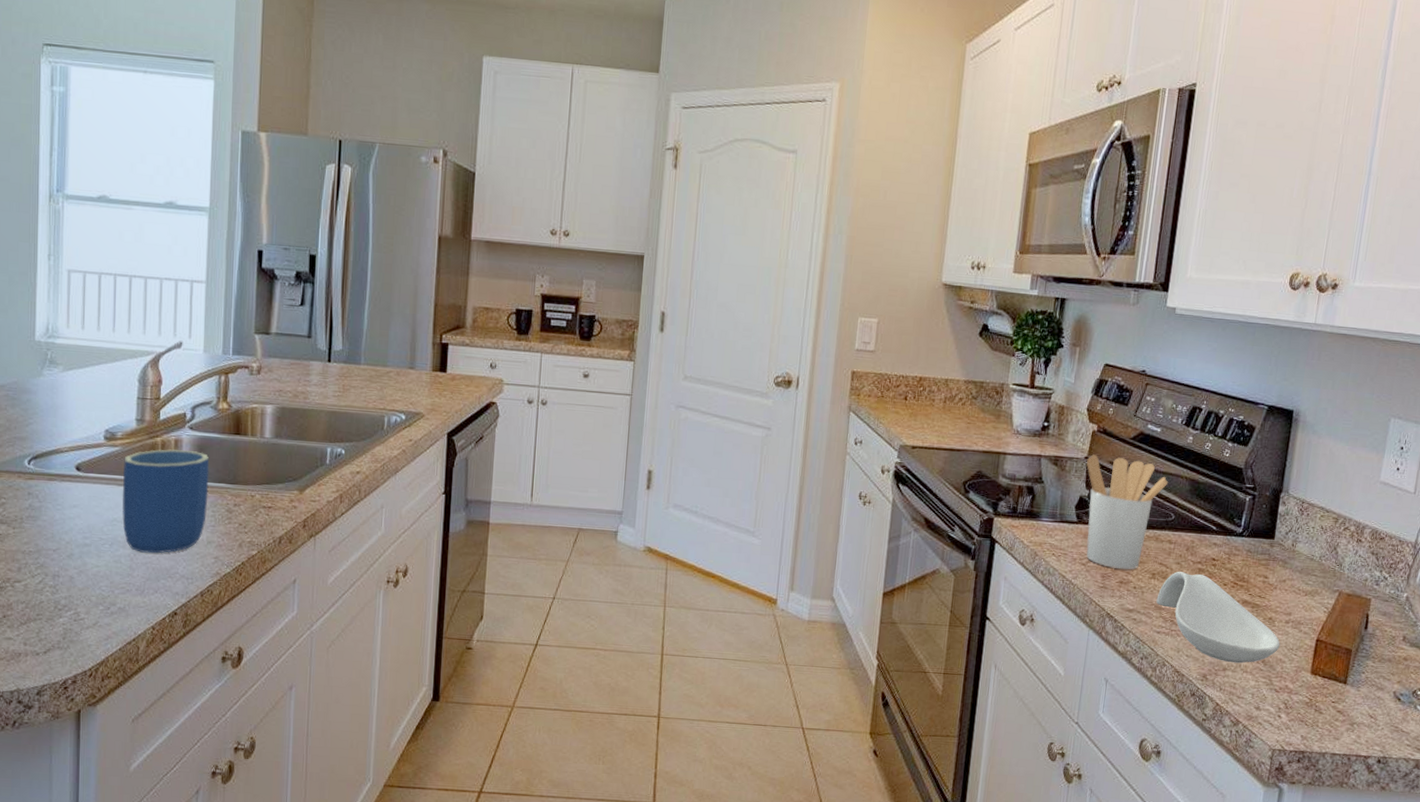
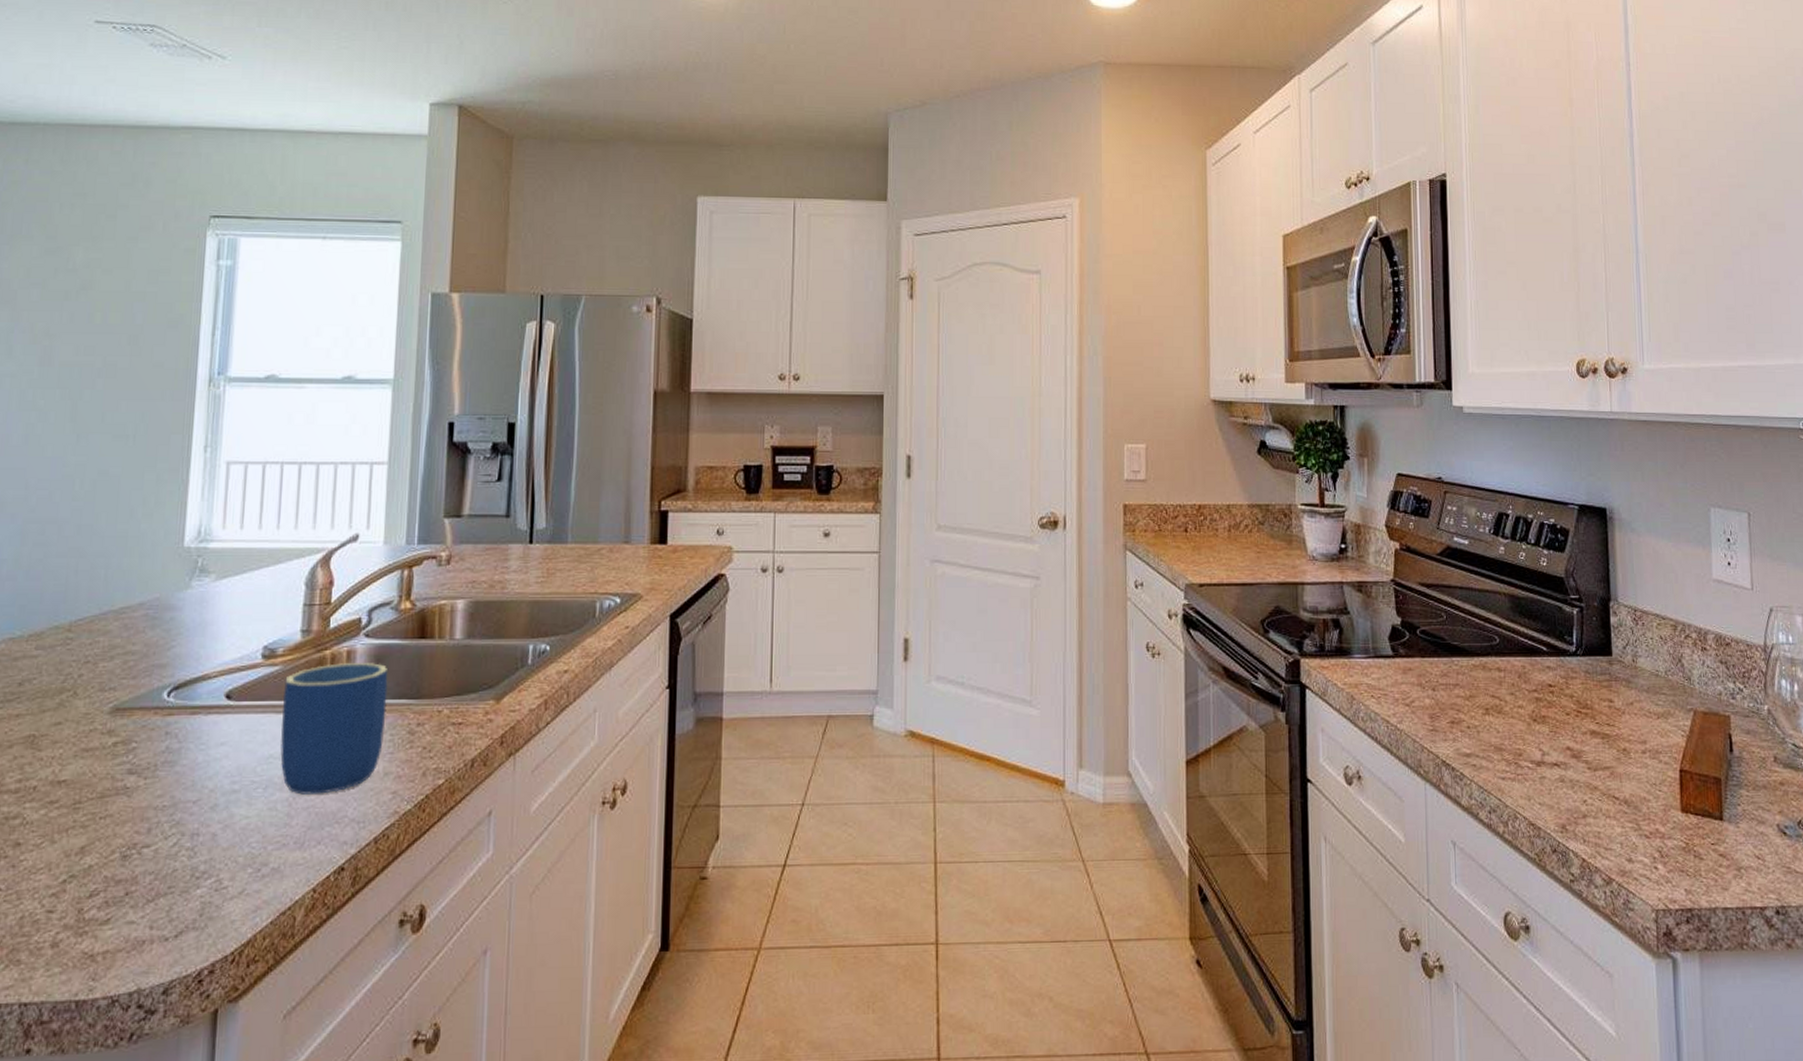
utensil holder: present [1086,454,1169,570] -> none [1394,576,1486,707]
spoon rest: present [1156,571,1281,664] -> none [1495,702,1641,808]

